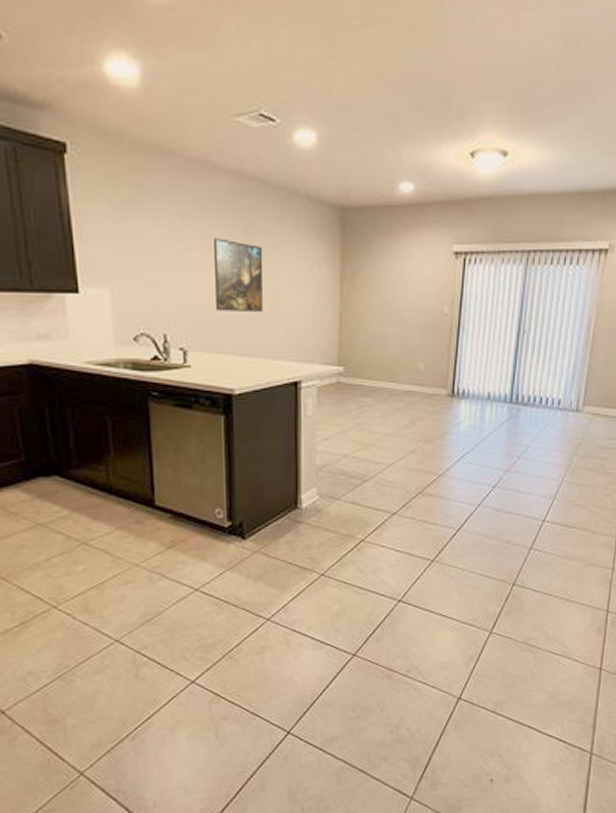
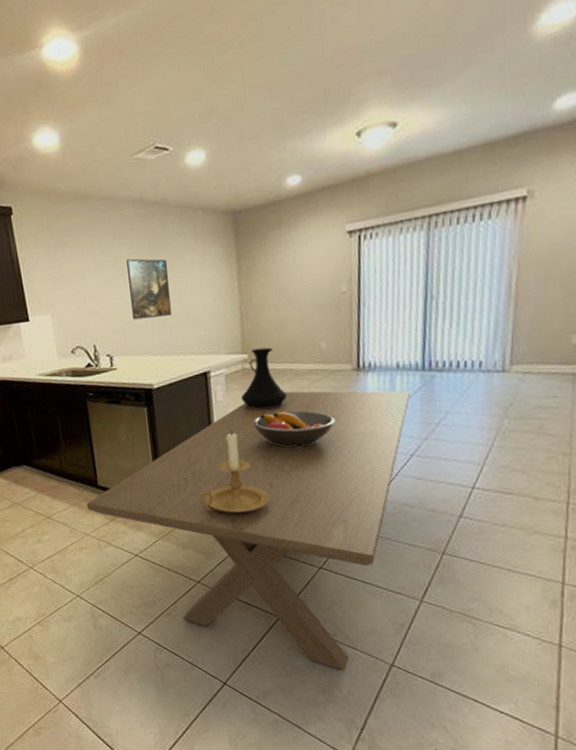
dining table: none [137,411,497,708] -> present [86,391,410,671]
candle holder: none [276,449,354,541] -> present [197,430,269,513]
vase: none [332,362,381,429] -> present [240,347,287,410]
fruit bowl: none [342,432,426,471] -> present [252,410,335,447]

